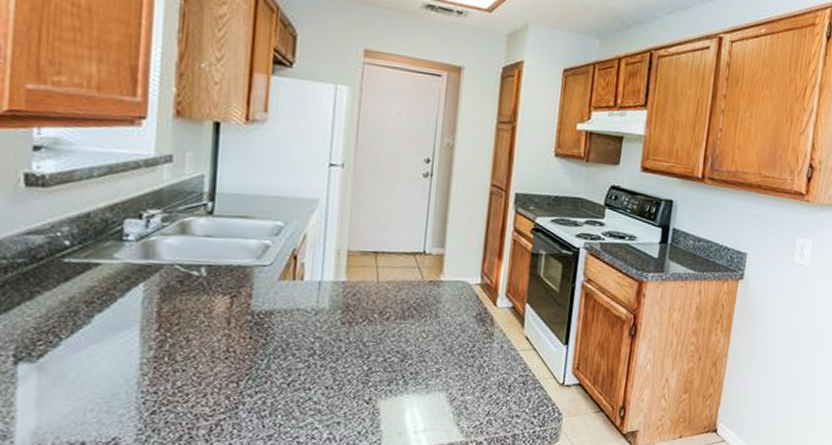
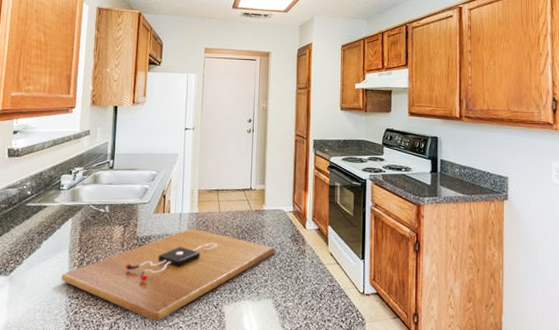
cutting board: none [128,301,454,423] -> present [61,228,275,322]

